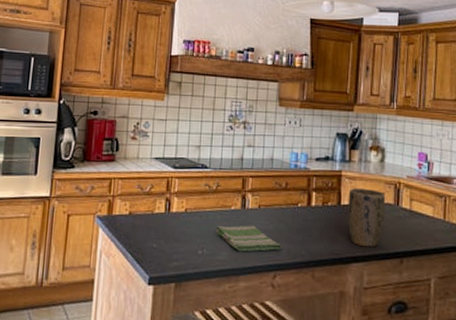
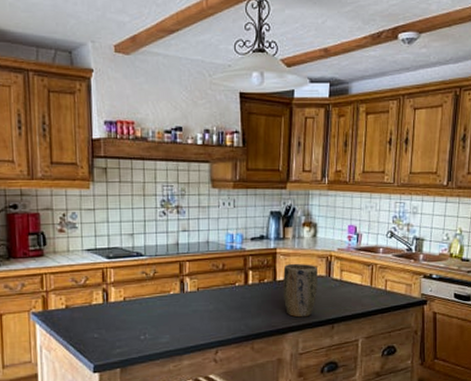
dish towel: present [216,225,282,252] -> none [156,307,222,333]

